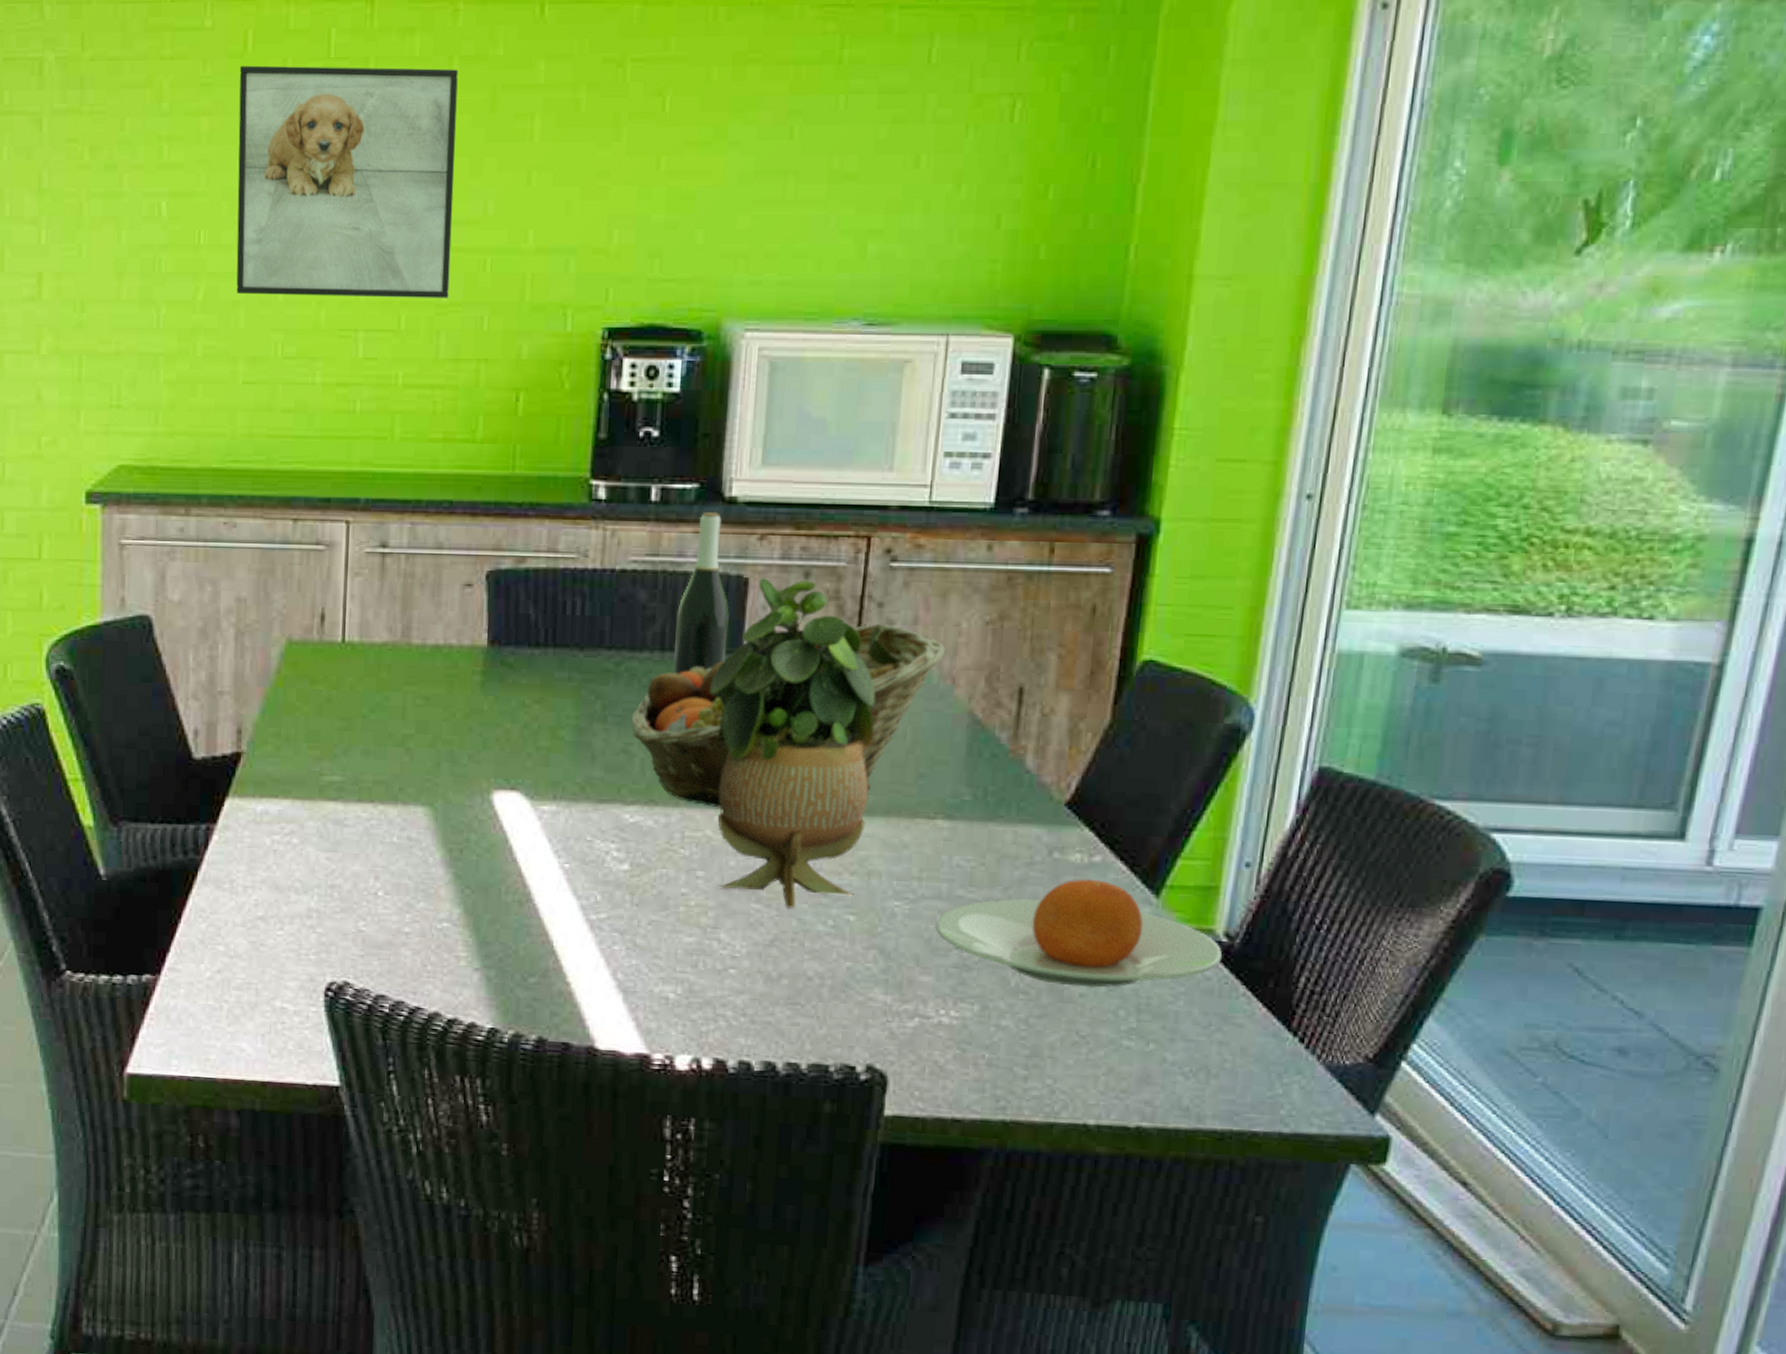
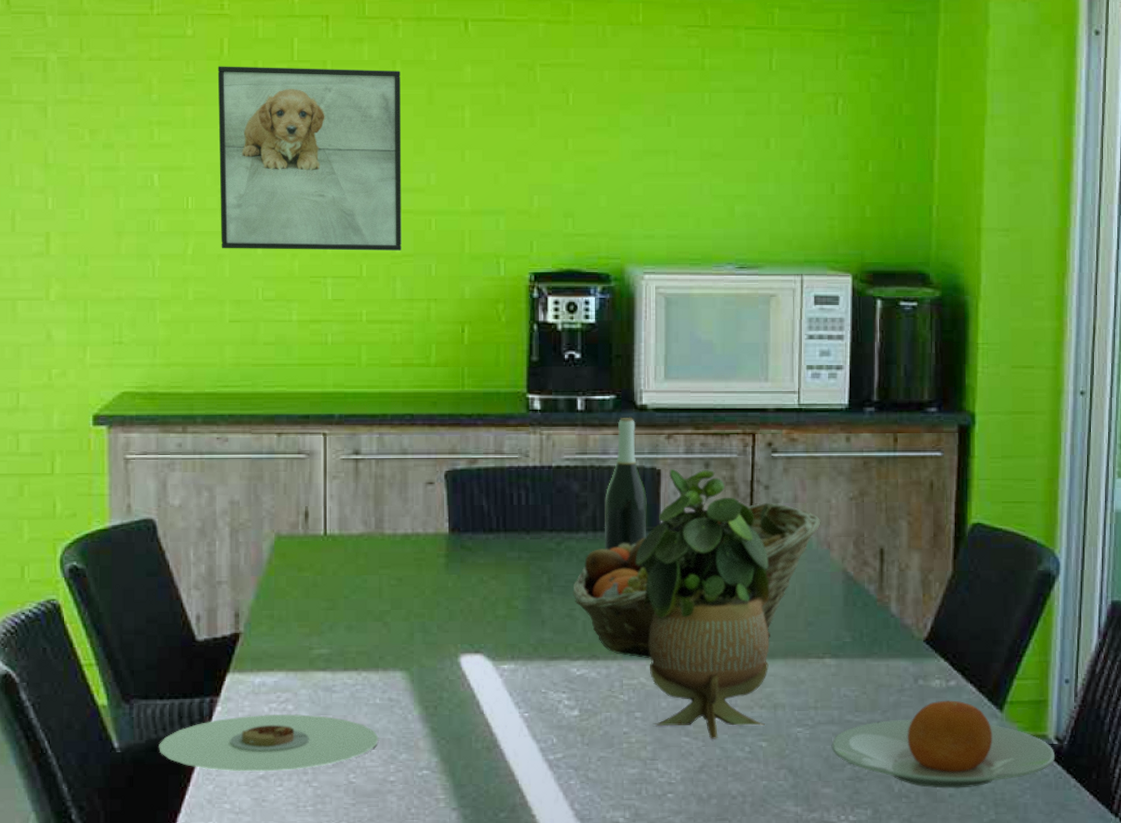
plate: none [148,847,394,913] -> present [159,713,379,772]

